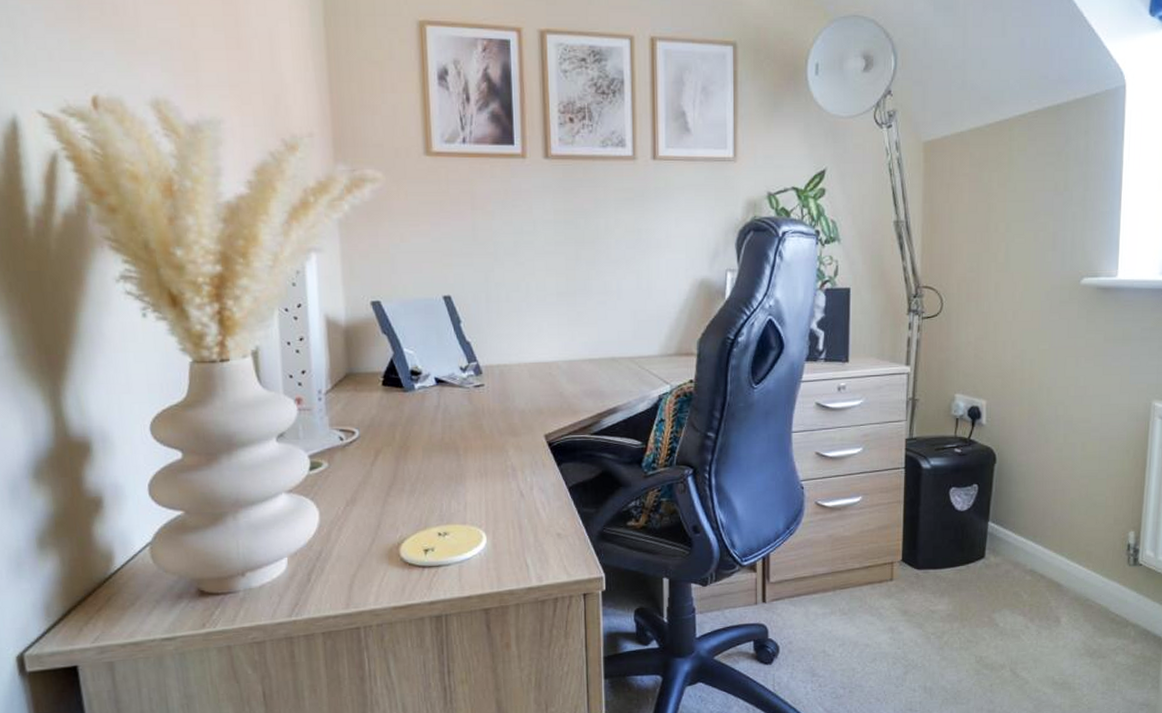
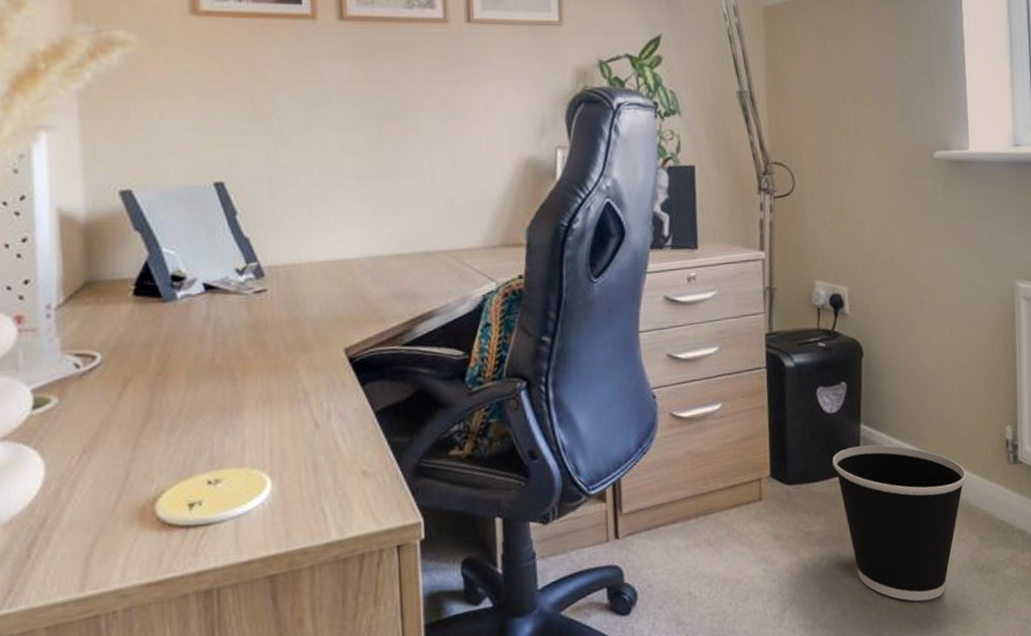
wastebasket: none [960,540,1087,677] -> present [832,444,967,602]

